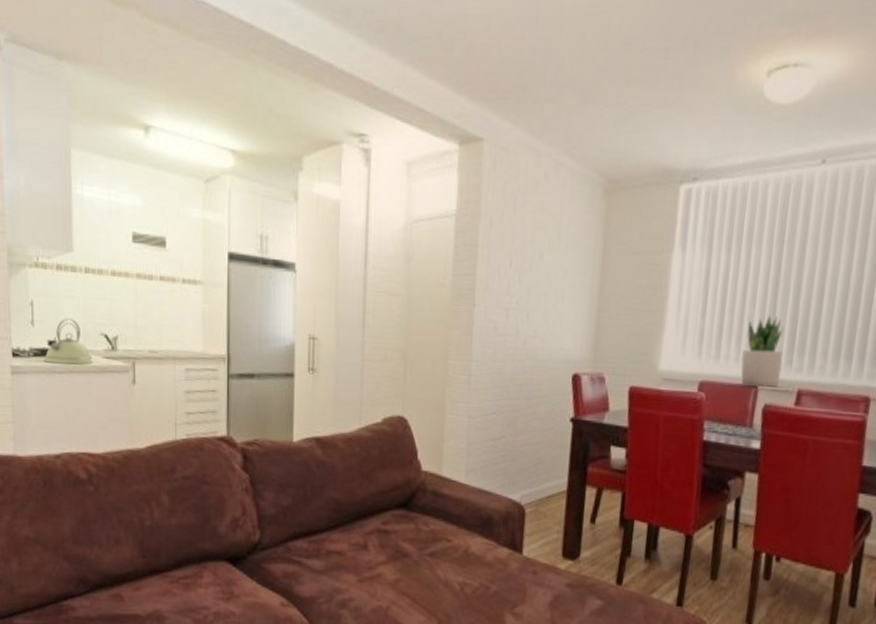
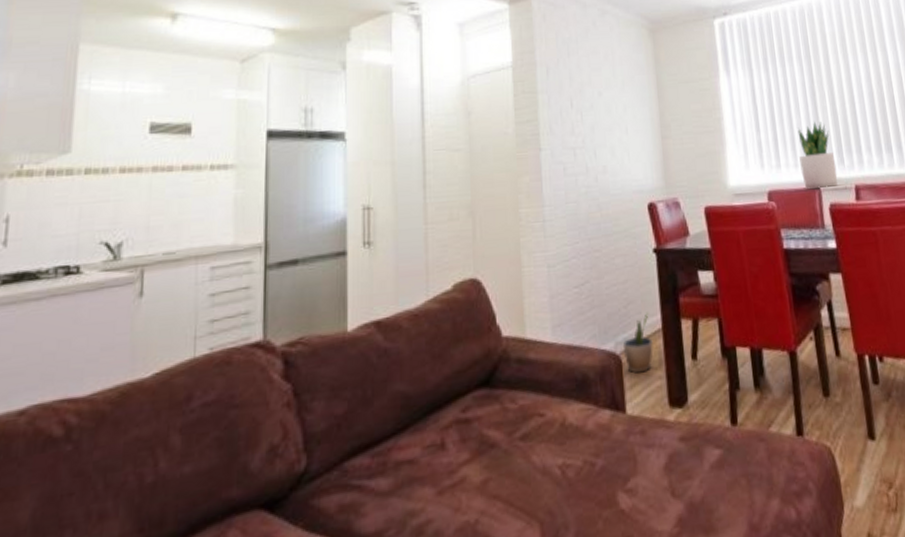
kettle: present [44,318,93,366] -> none [16,230,86,291]
potted plant: none [527,474,557,525] -> present [622,312,653,373]

